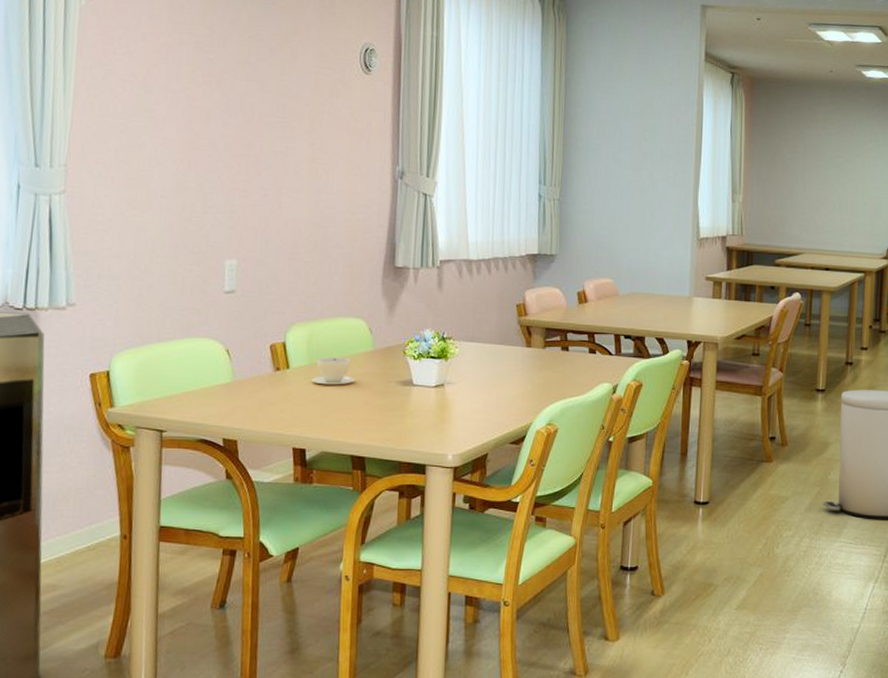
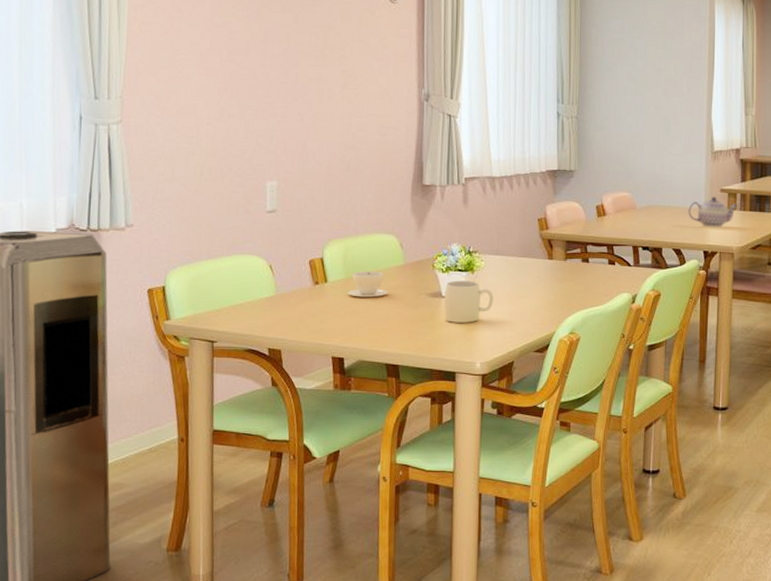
mug: none [415,368,468,413] -> present [444,280,494,323]
teapot: none [672,284,723,317] -> present [688,196,738,228]

